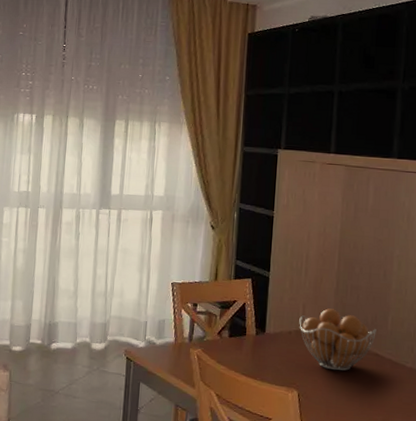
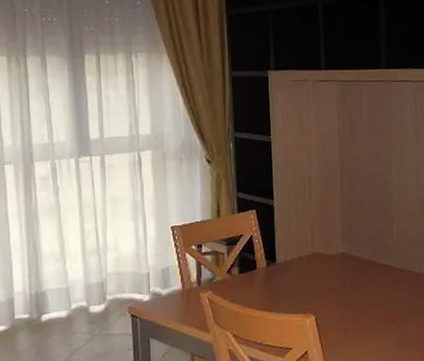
fruit basket: present [299,308,376,371] -> none [308,227,384,289]

